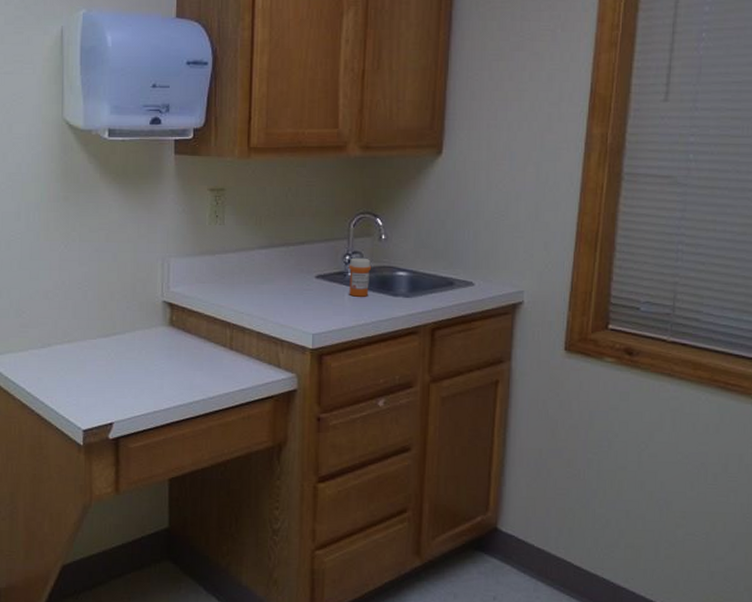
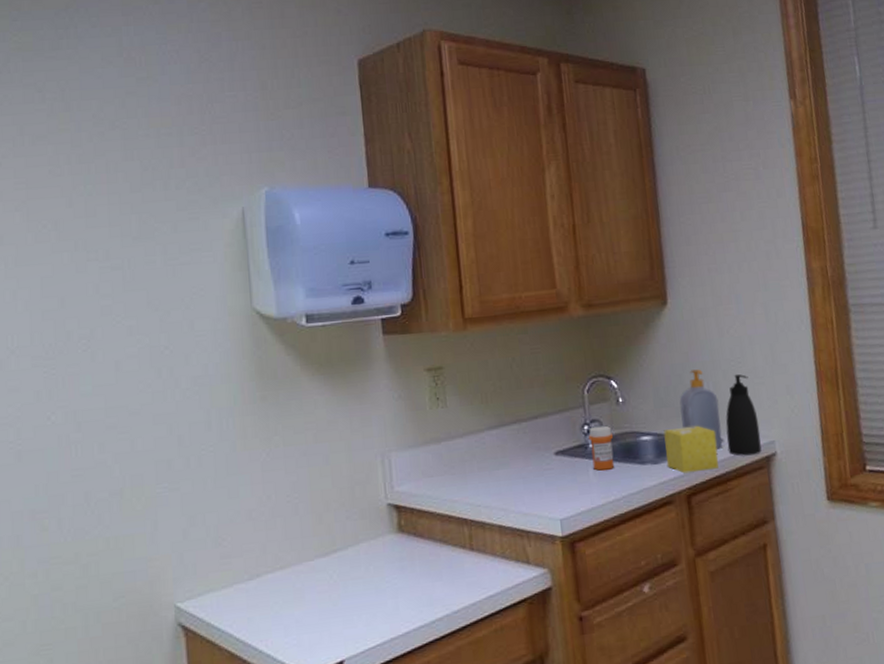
sponge: none [417,268,468,310] -> present [663,425,719,474]
soap bottle: none [437,217,476,292] -> present [679,369,723,449]
soap dispenser: none [477,226,512,301] -> present [725,374,762,457]

